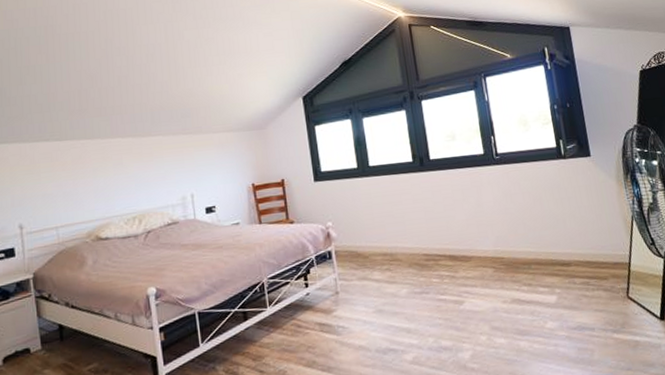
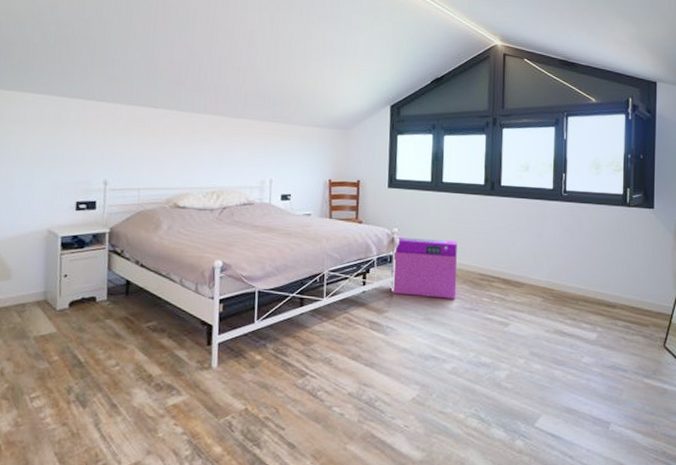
air purifier: none [330,224,404,291] -> present [390,237,457,299]

